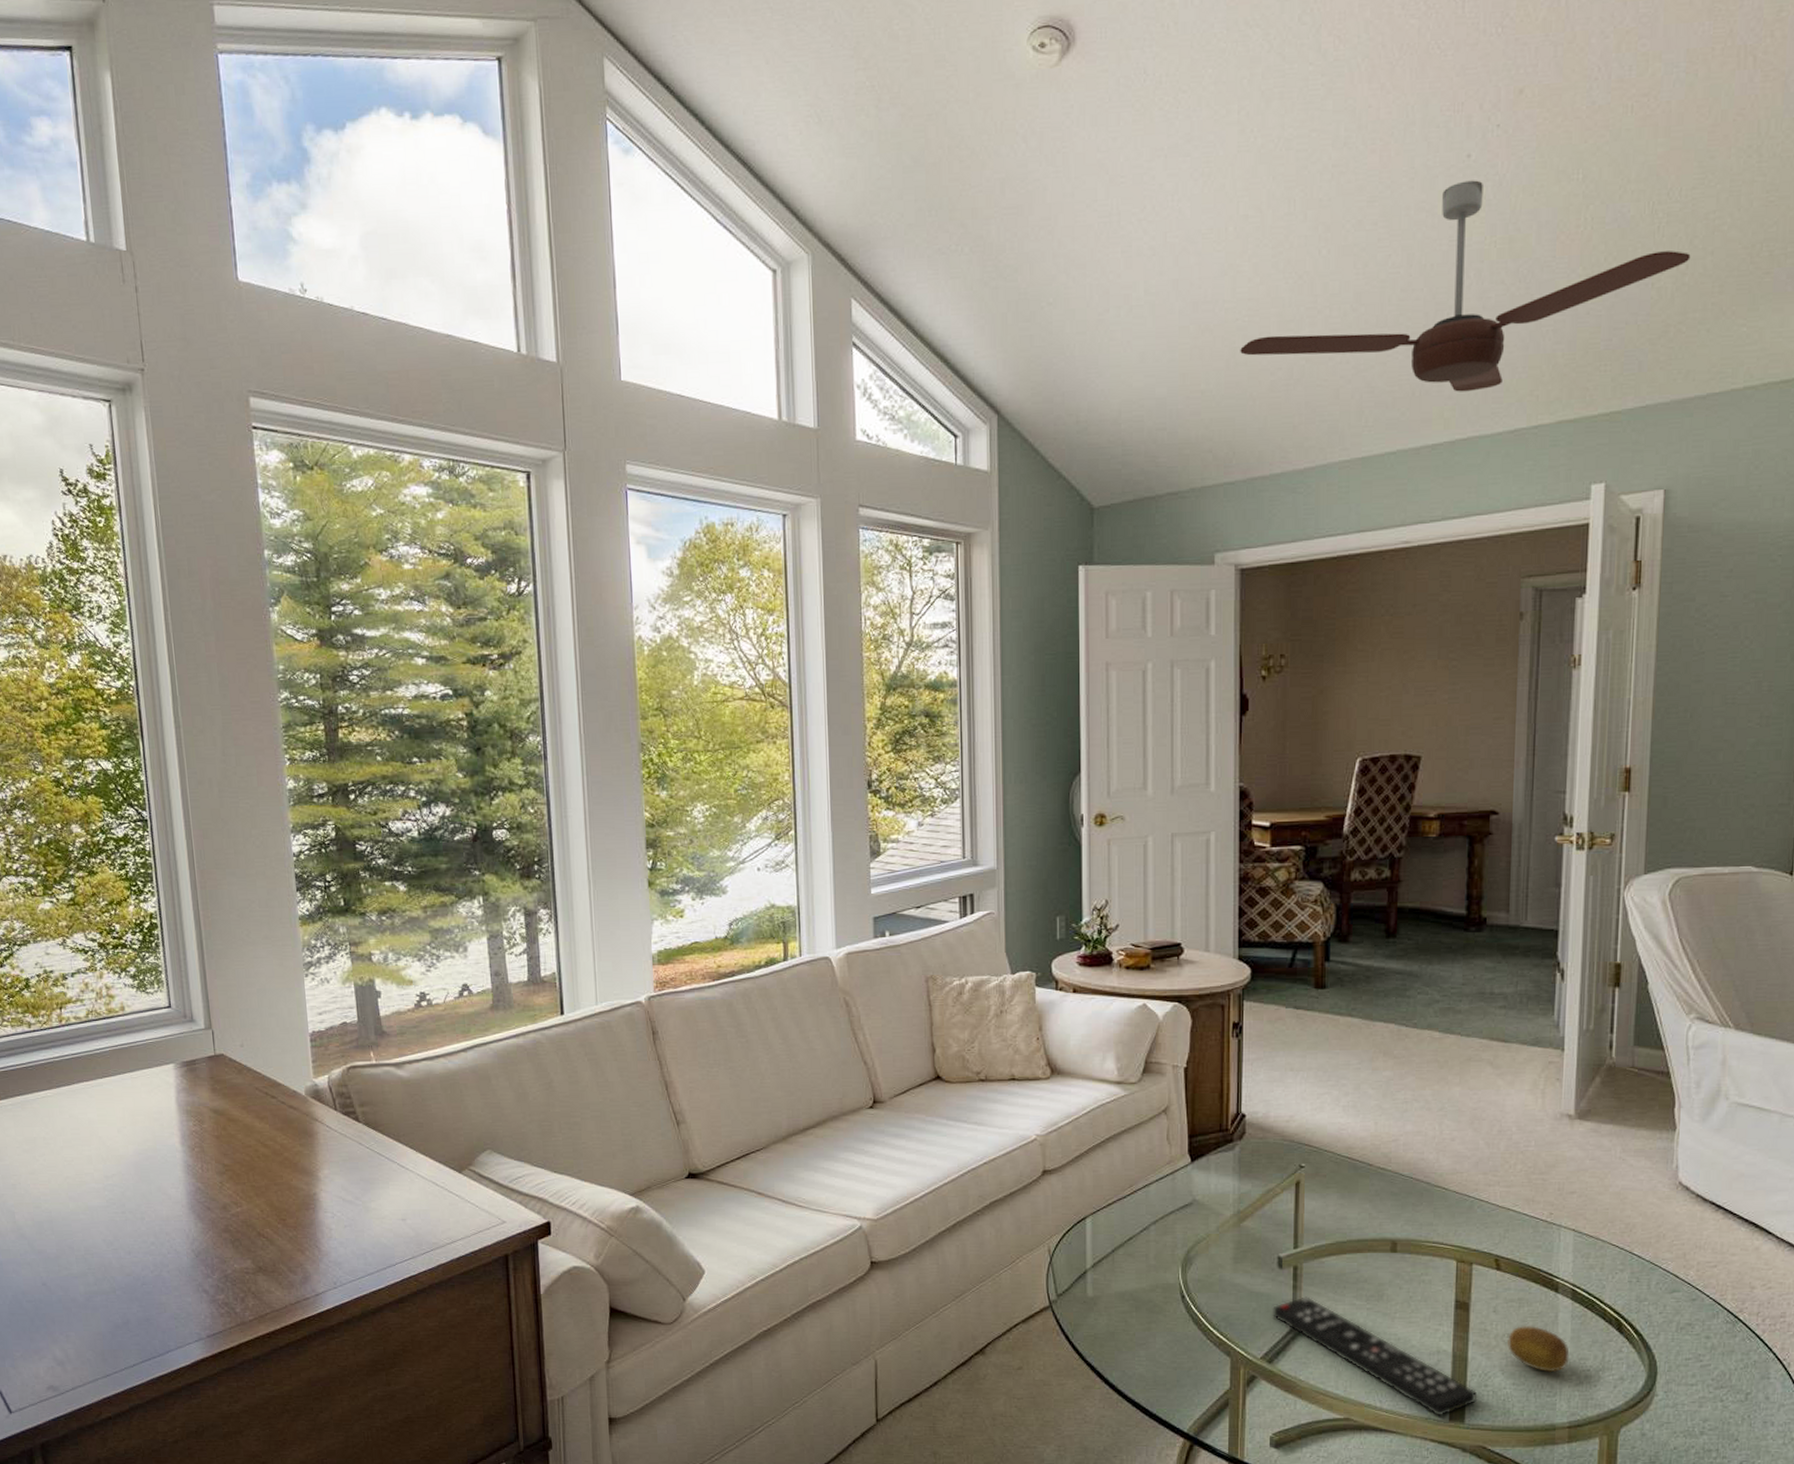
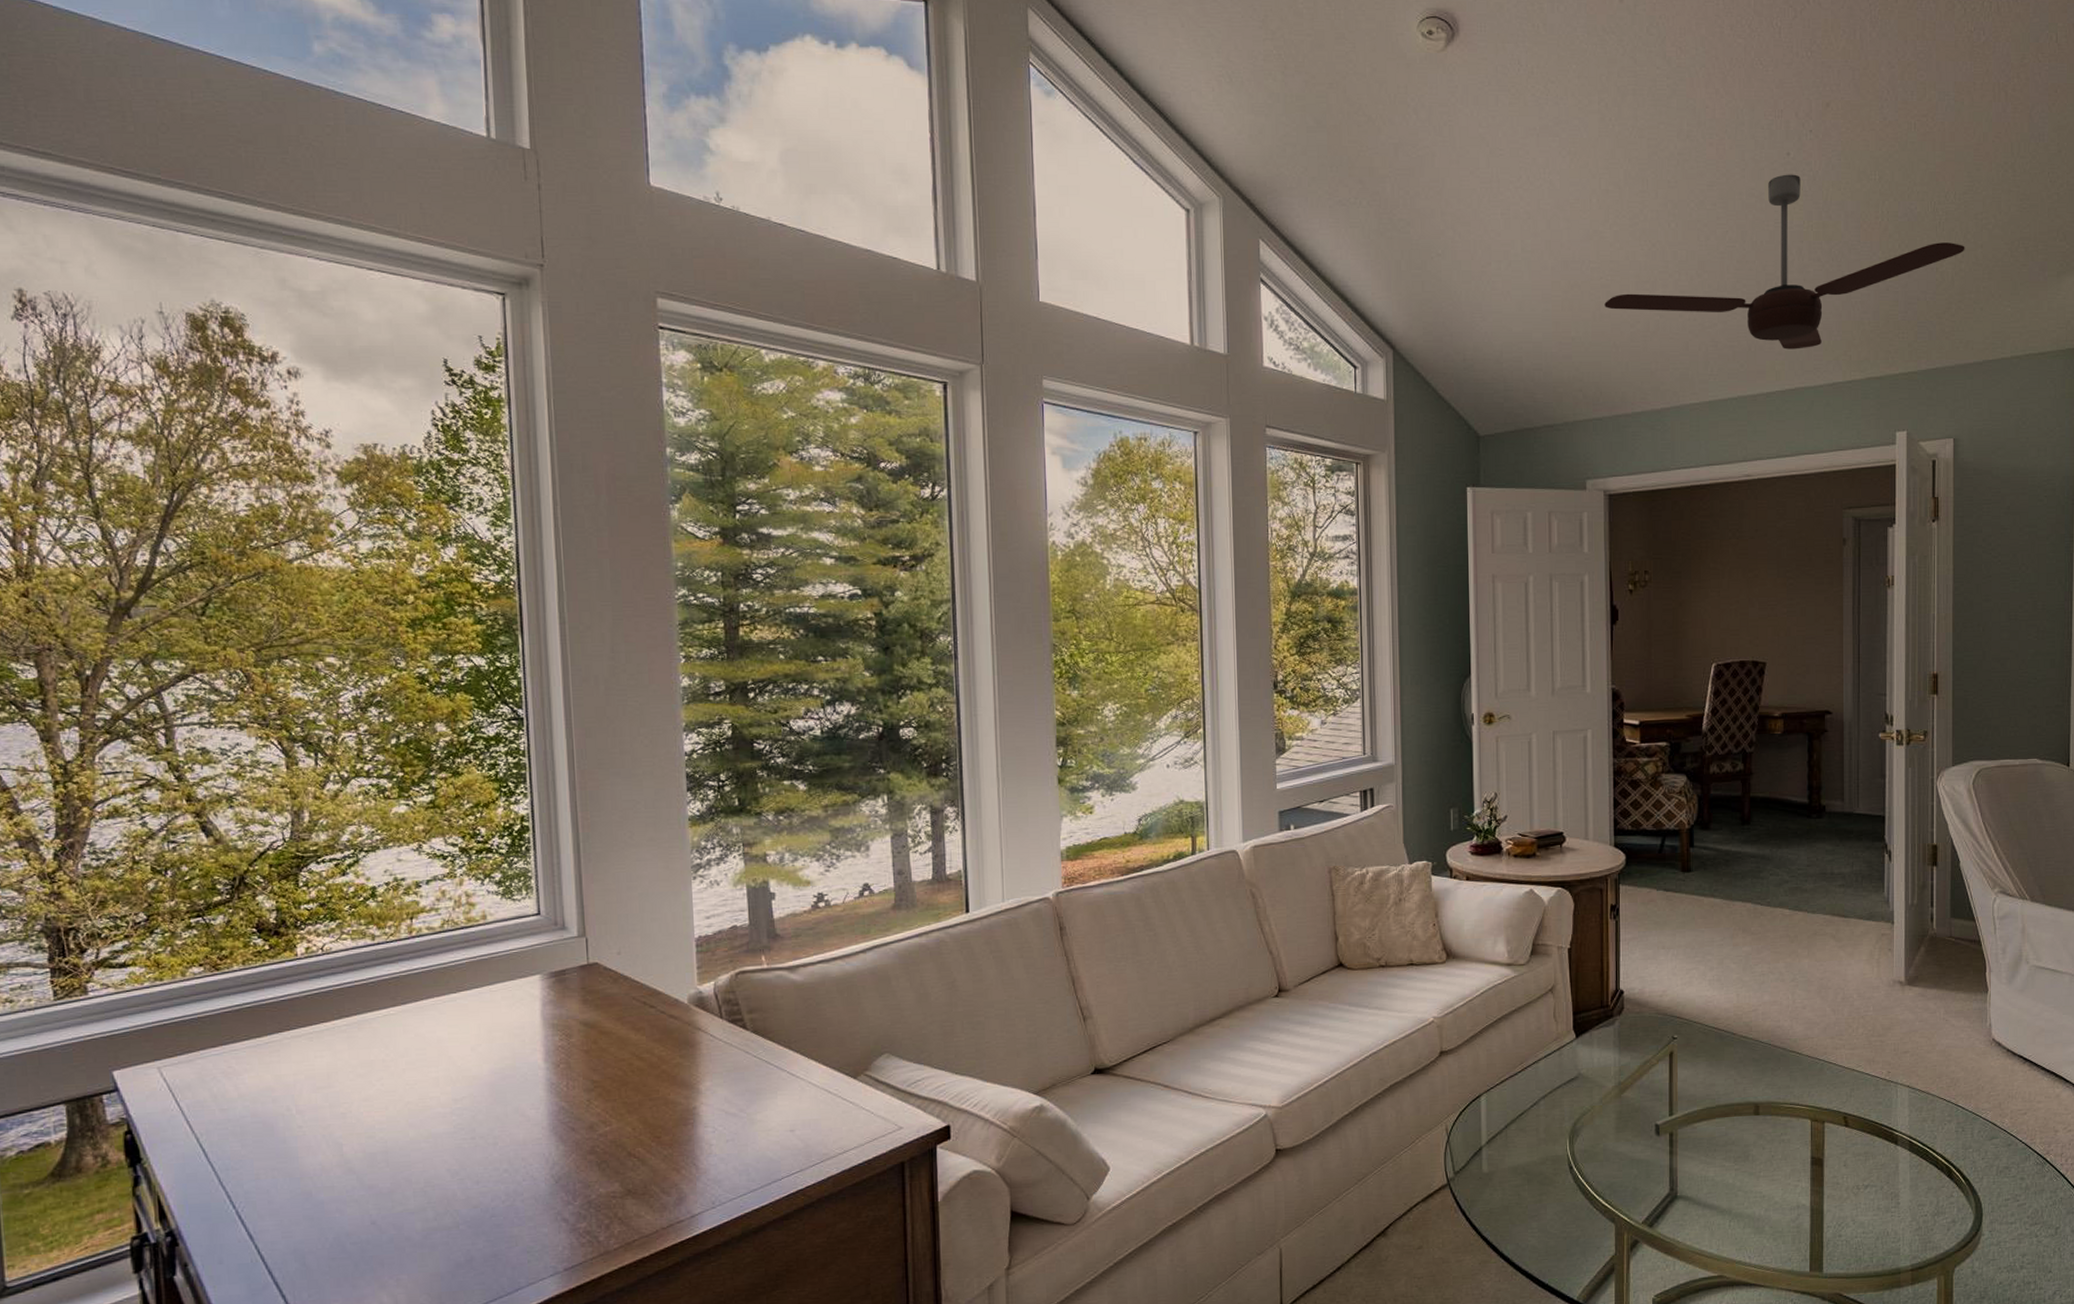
remote control: present [1271,1296,1478,1416] -> none [1651,1161,1833,1268]
fruit: present [1508,1326,1570,1373] -> none [1857,1177,1909,1220]

